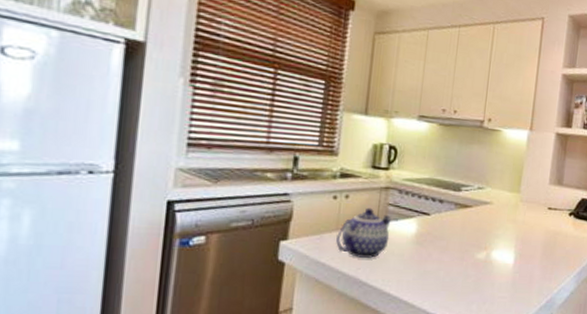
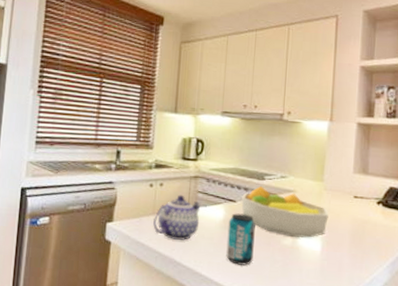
beverage can: none [417,227,450,282] -> present [226,213,256,266]
fruit bowl: none [435,197,523,251] -> present [241,185,329,238]

